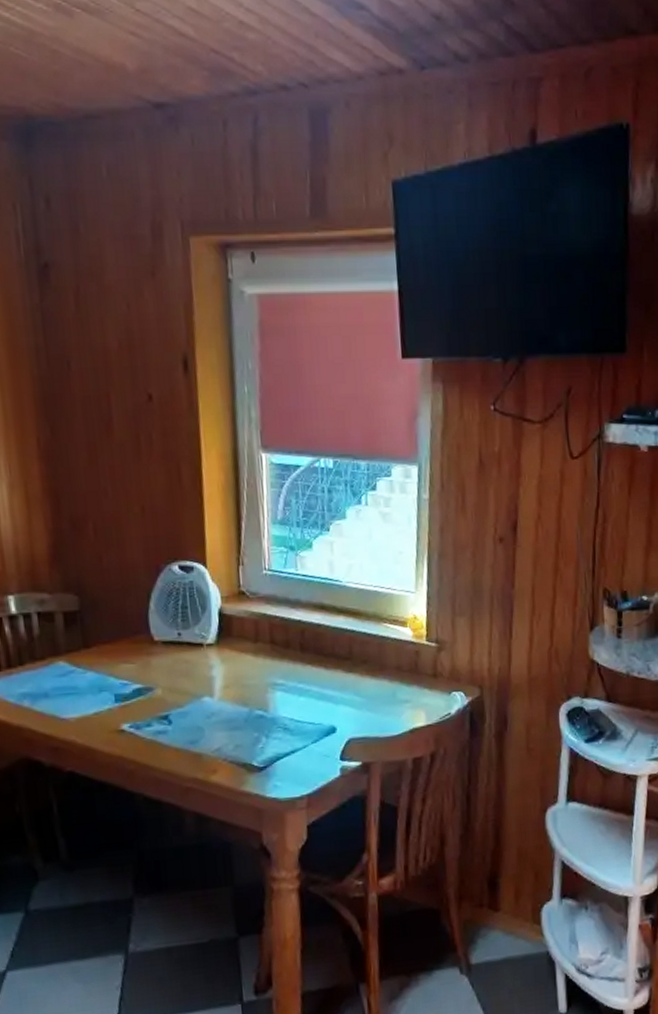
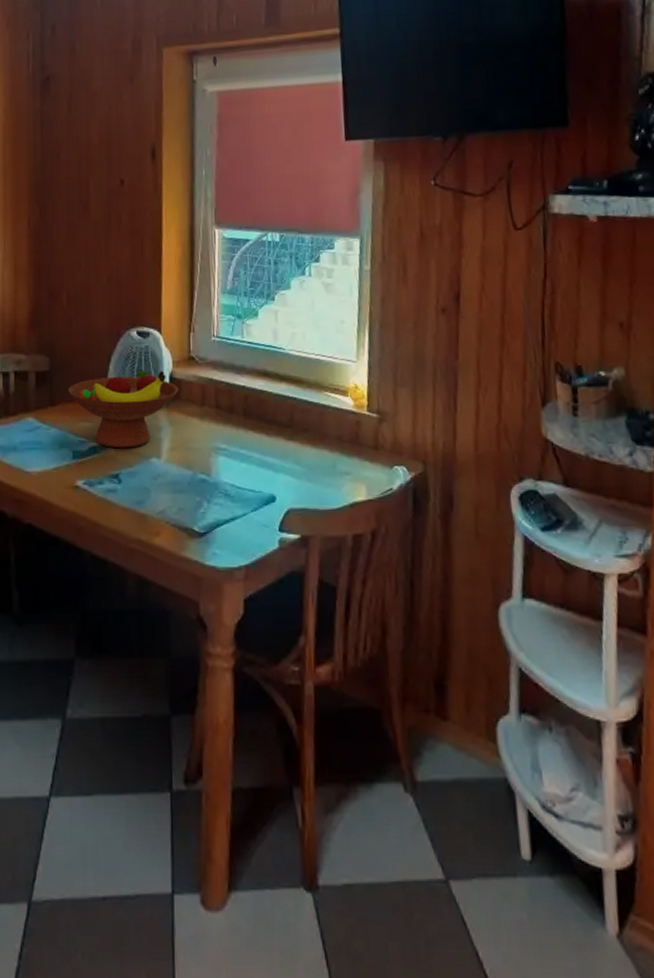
fruit bowl: none [104,606,230,689] -> present [69,370,179,449]

